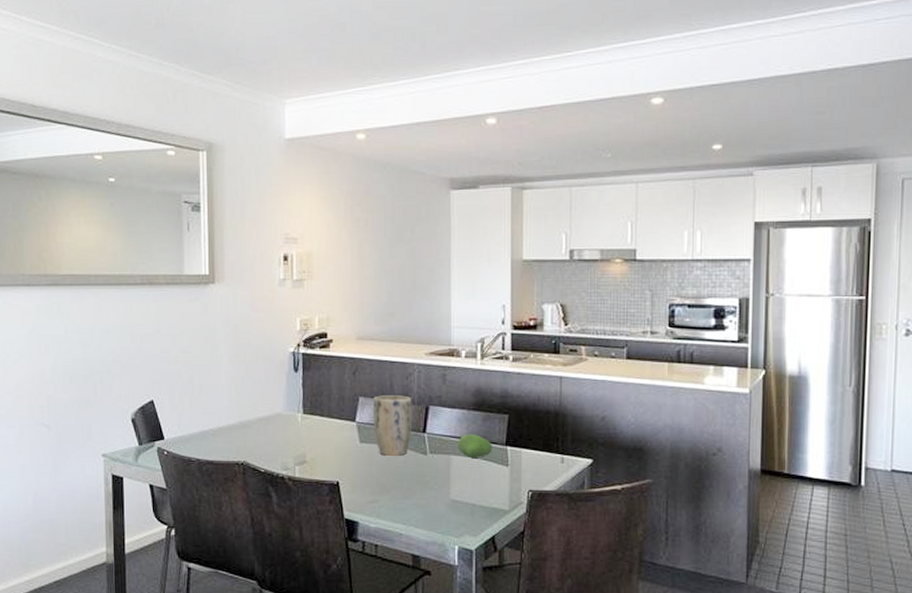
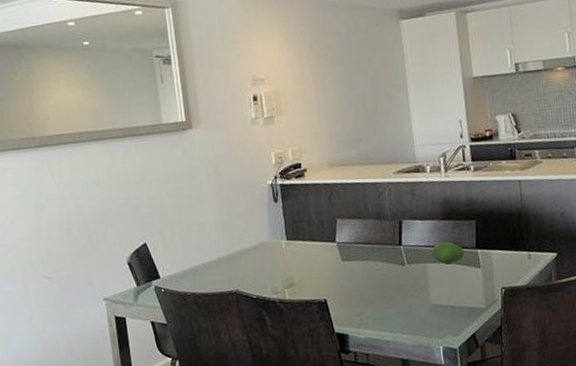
plant pot: present [372,395,413,456] -> none [350,213,389,271]

